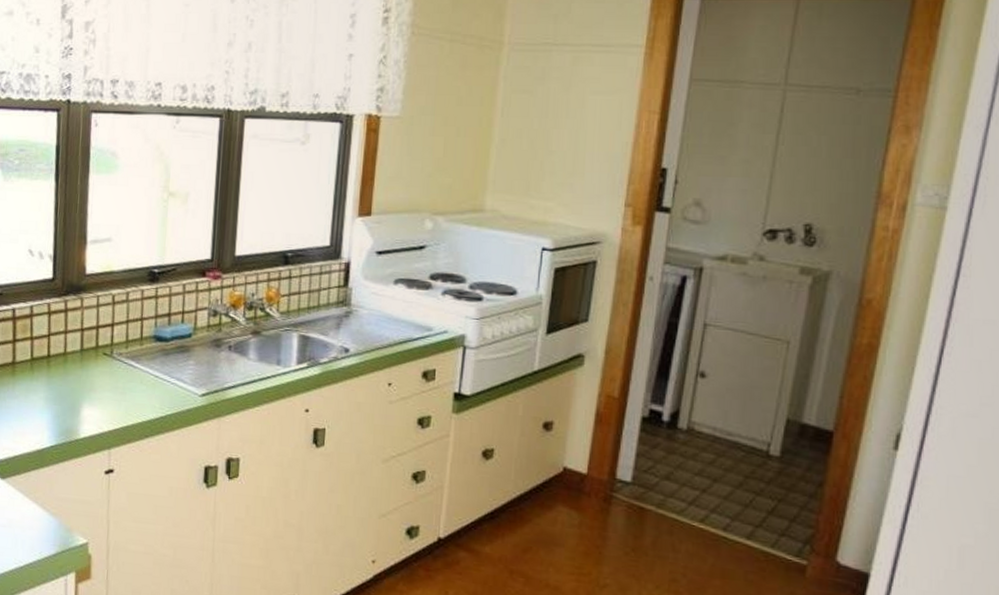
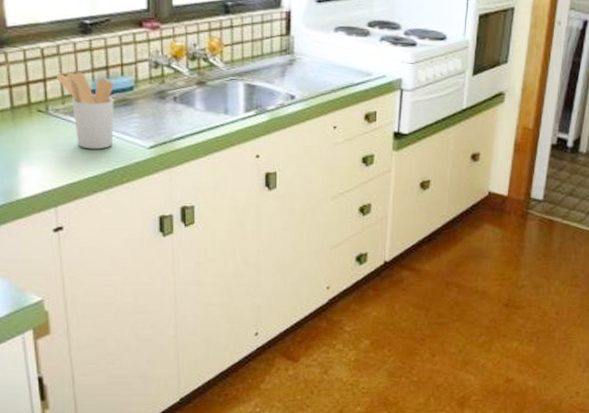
utensil holder: none [123,317,174,394] -> present [56,72,114,150]

